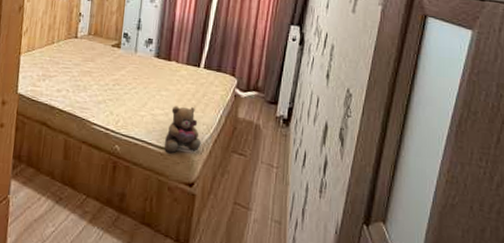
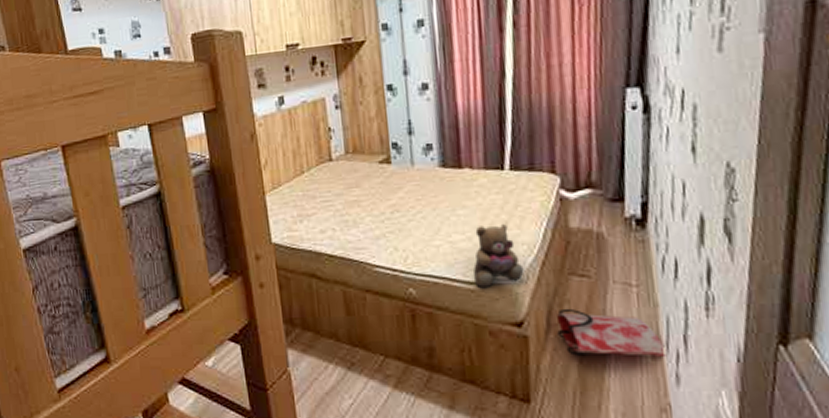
bag: none [217,177,290,223] -> present [556,308,668,356]

